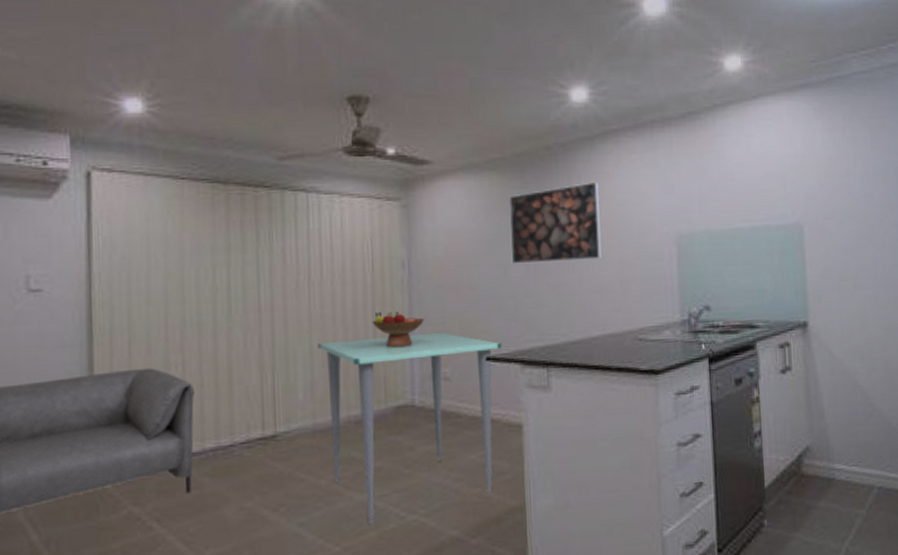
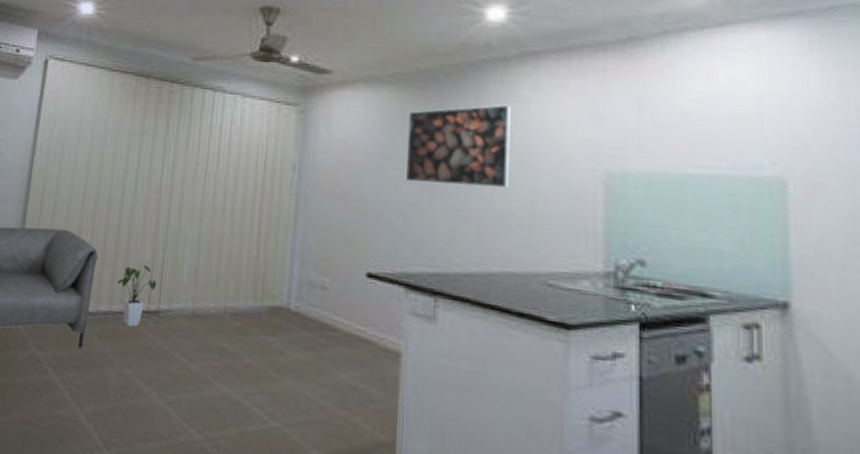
house plant: none [223,389,270,459] -> present [117,264,157,328]
dining table: present [317,332,503,525] -> none [205,232,387,421]
fruit bowl: present [371,311,425,348] -> none [258,210,310,249]

